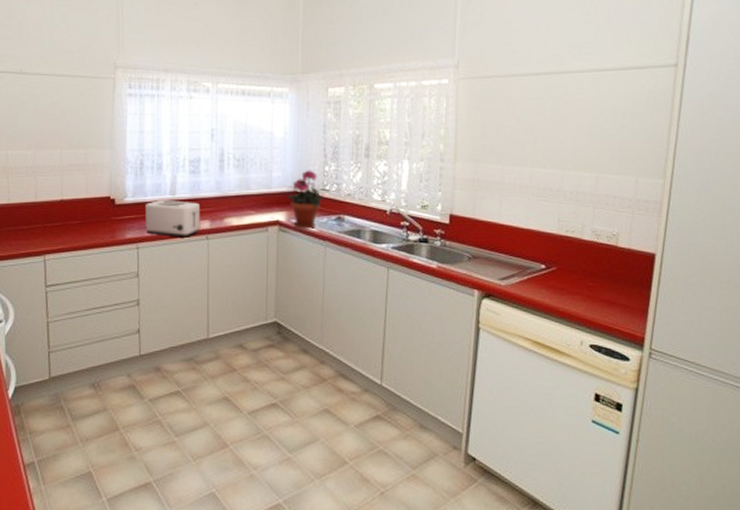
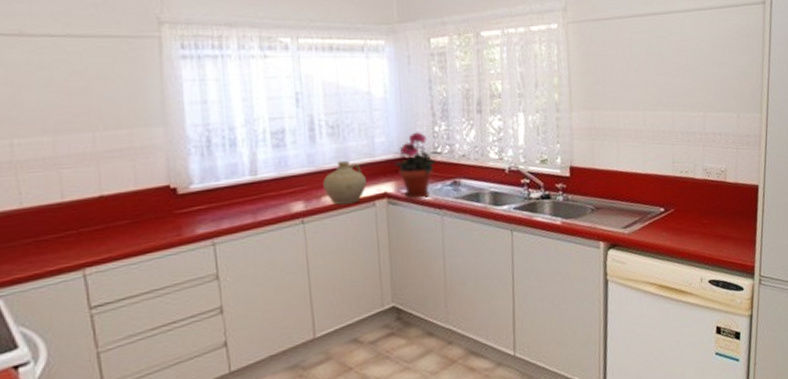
toaster: present [145,200,201,237] -> none [219,181,293,226]
ceramic jug: none [227,189,262,227] -> present [323,160,366,205]

